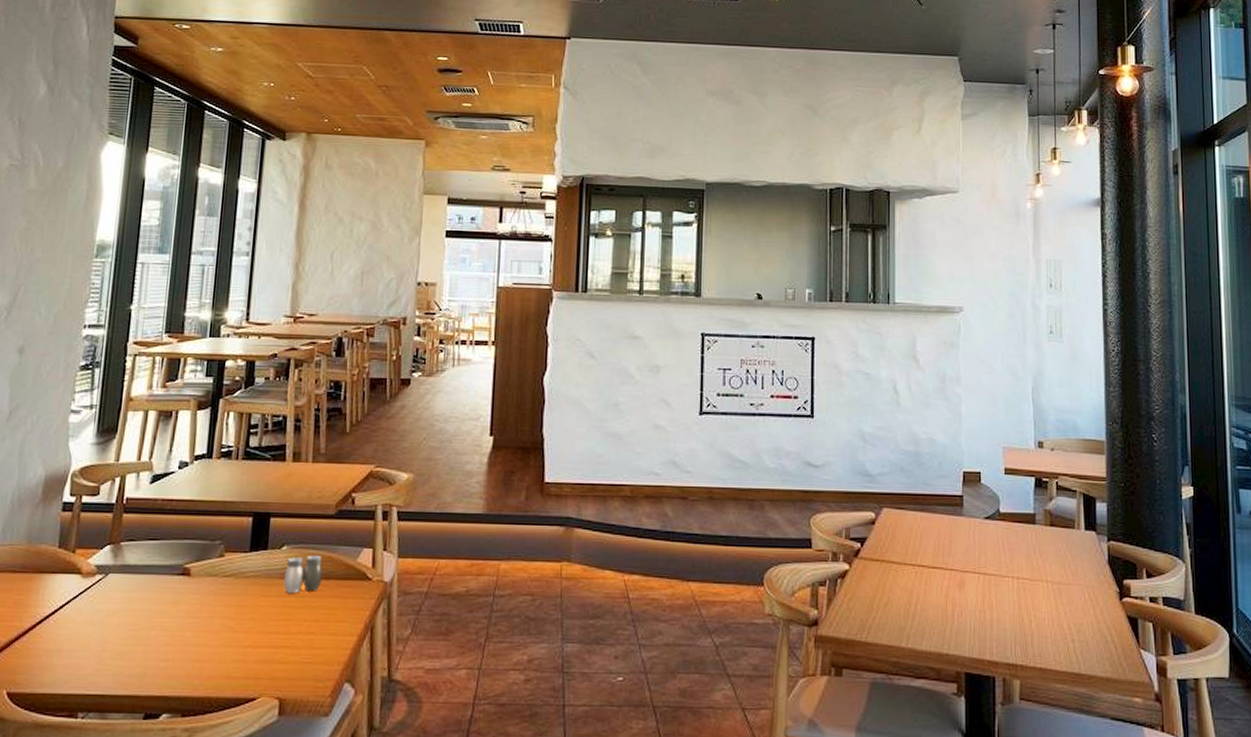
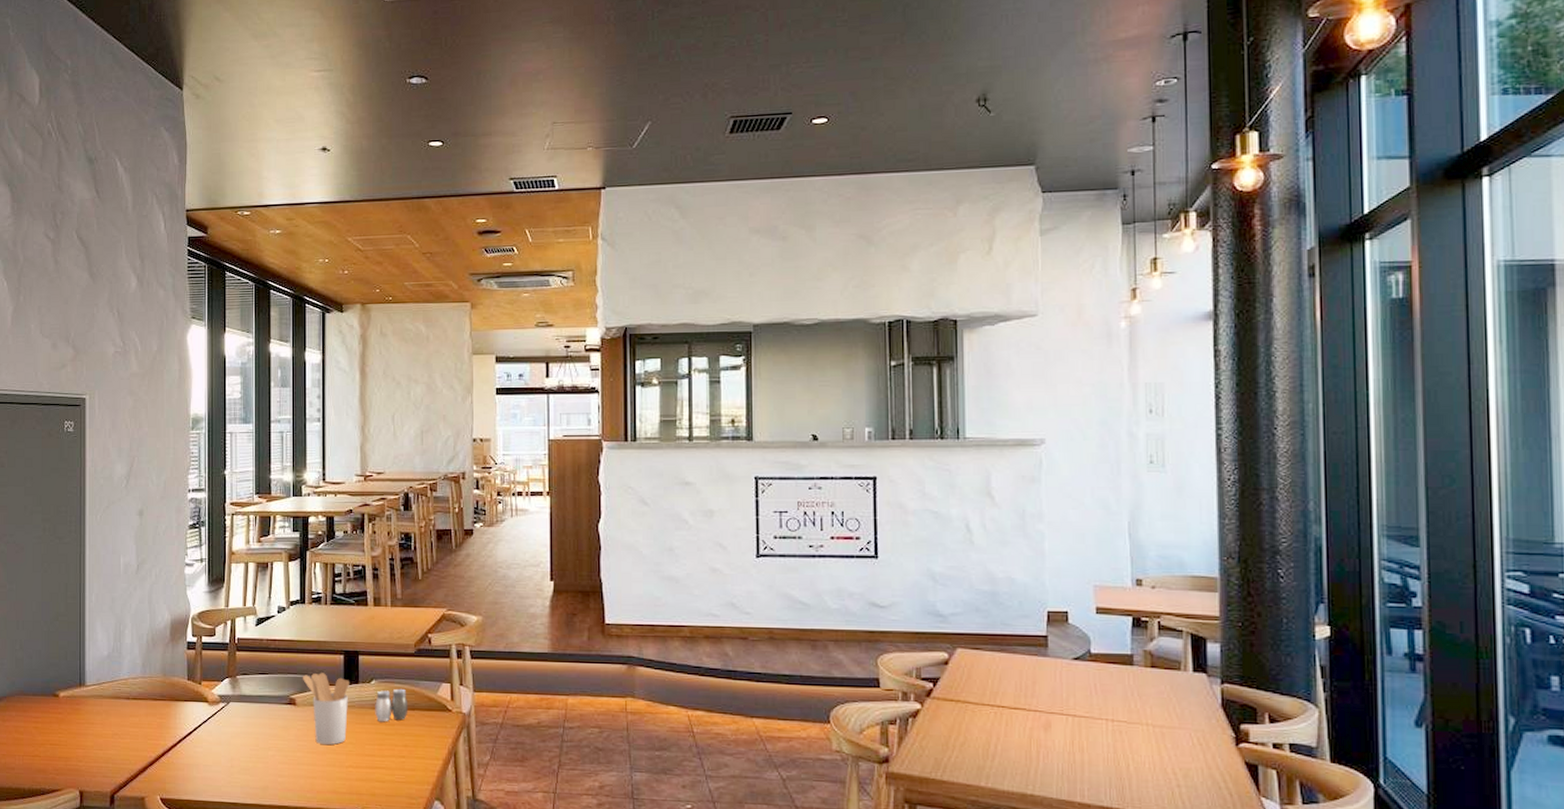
utensil holder: none [201,538,258,621] -> present [303,673,350,745]

